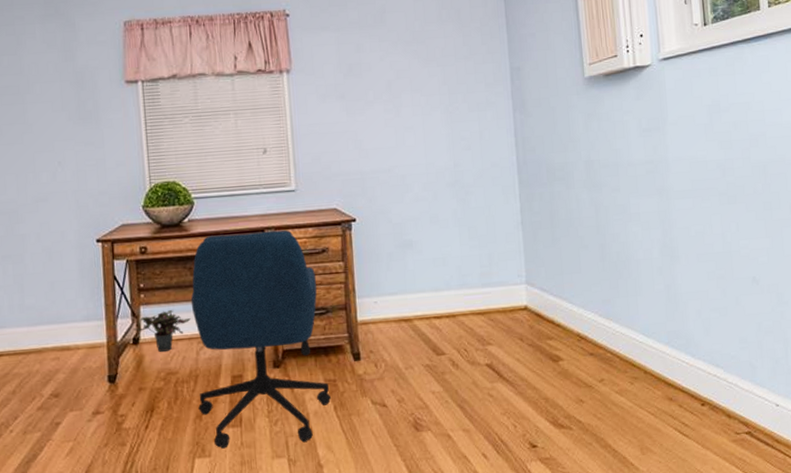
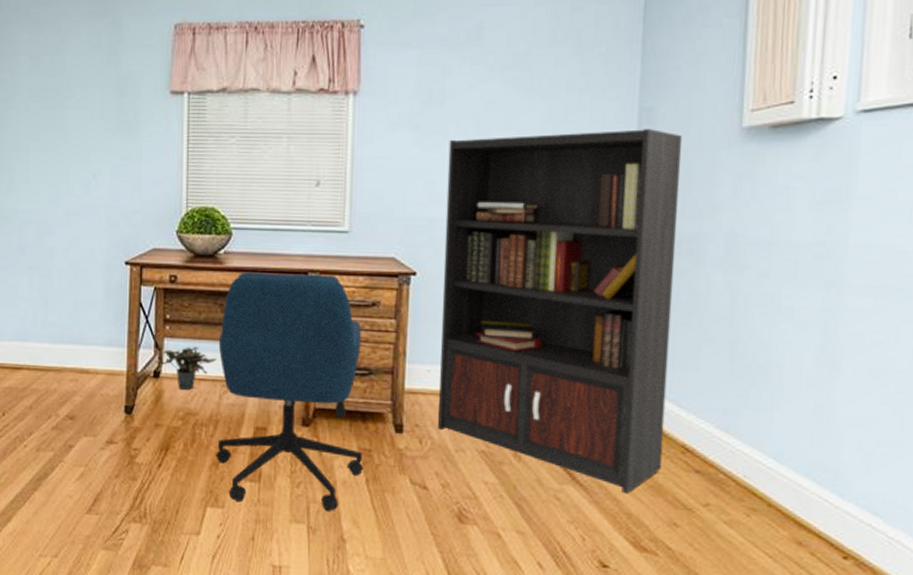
bookcase: none [369,84,628,382] -> present [438,129,749,494]

